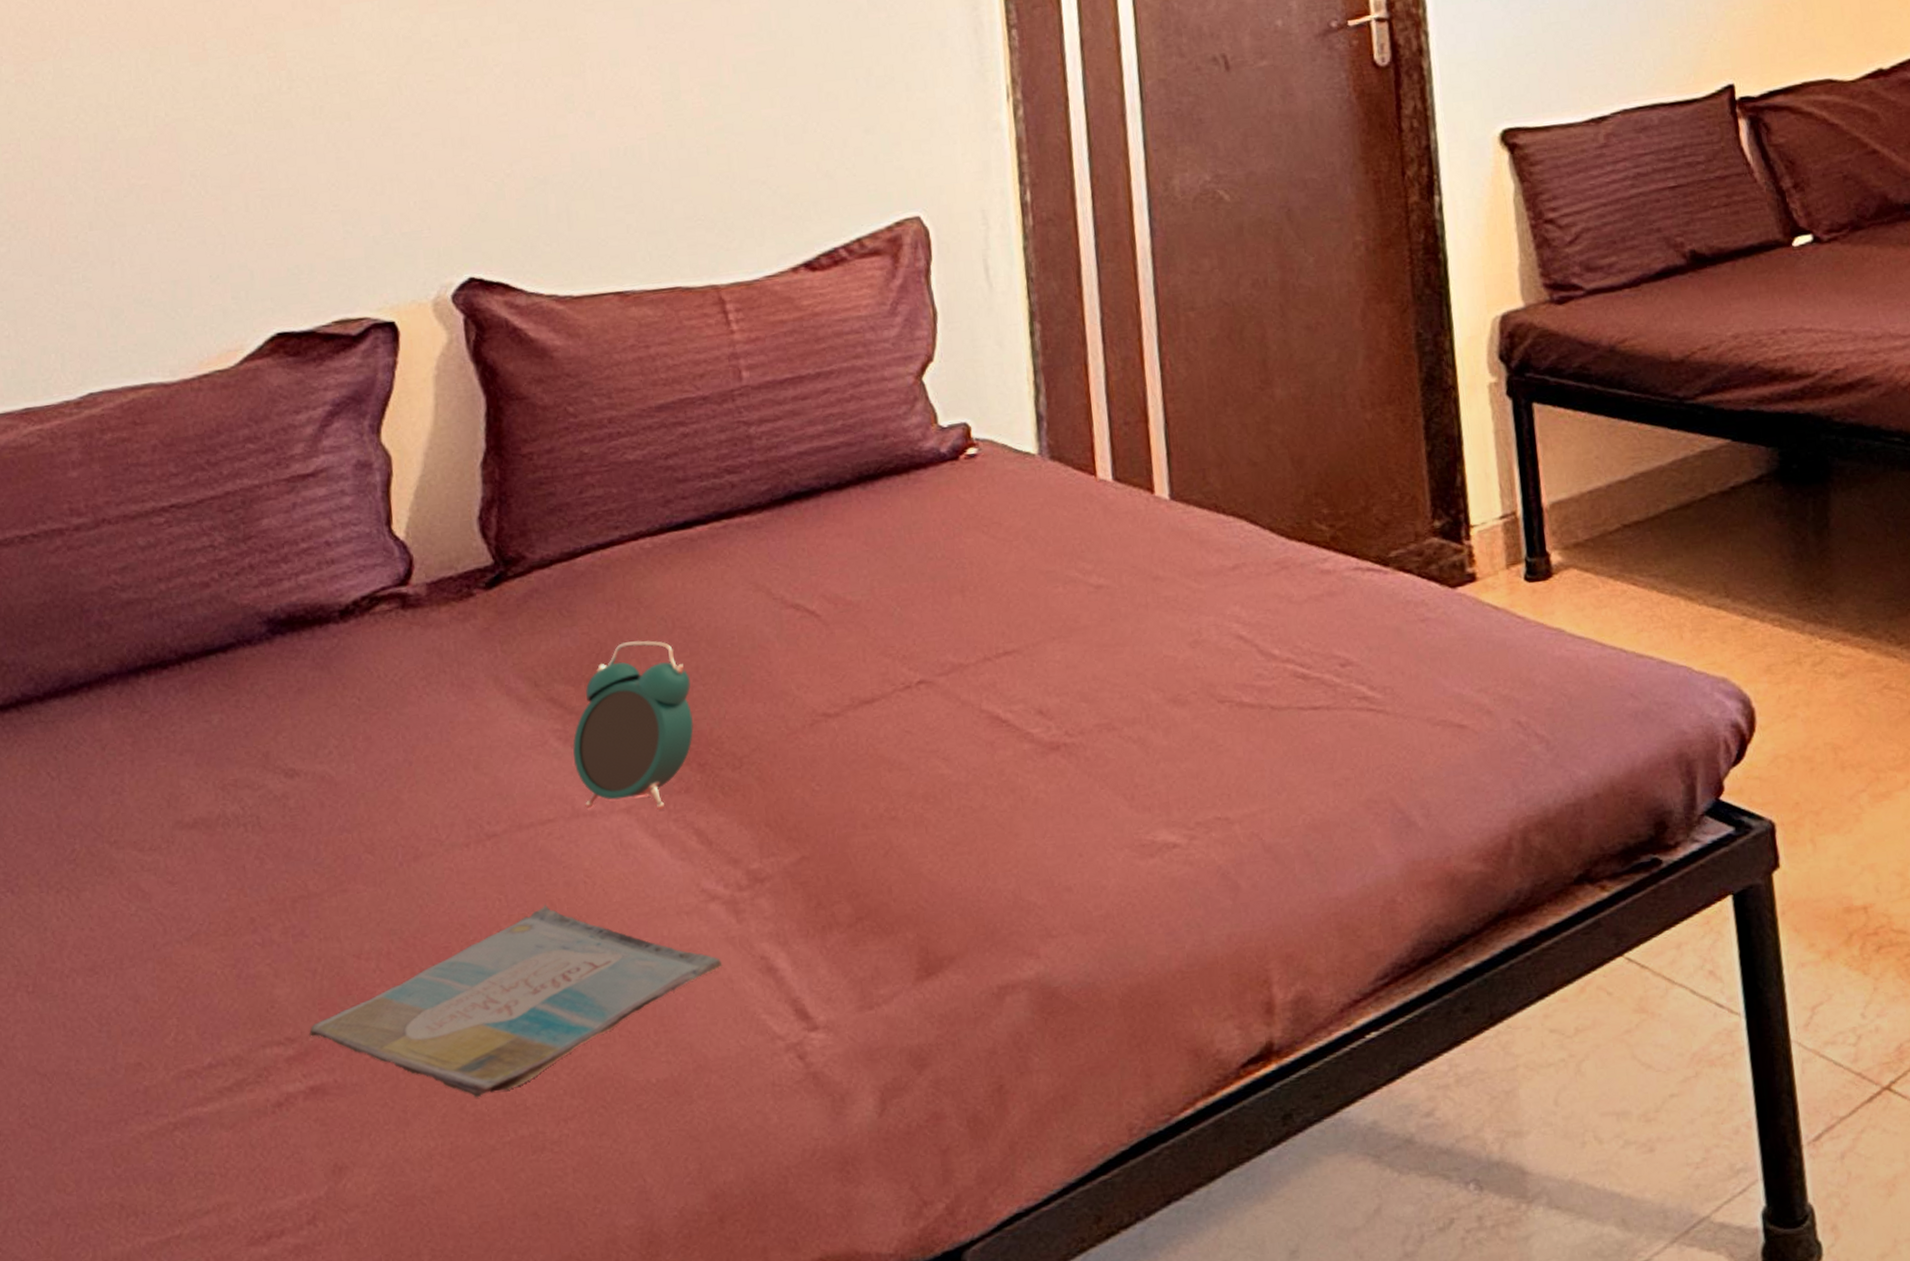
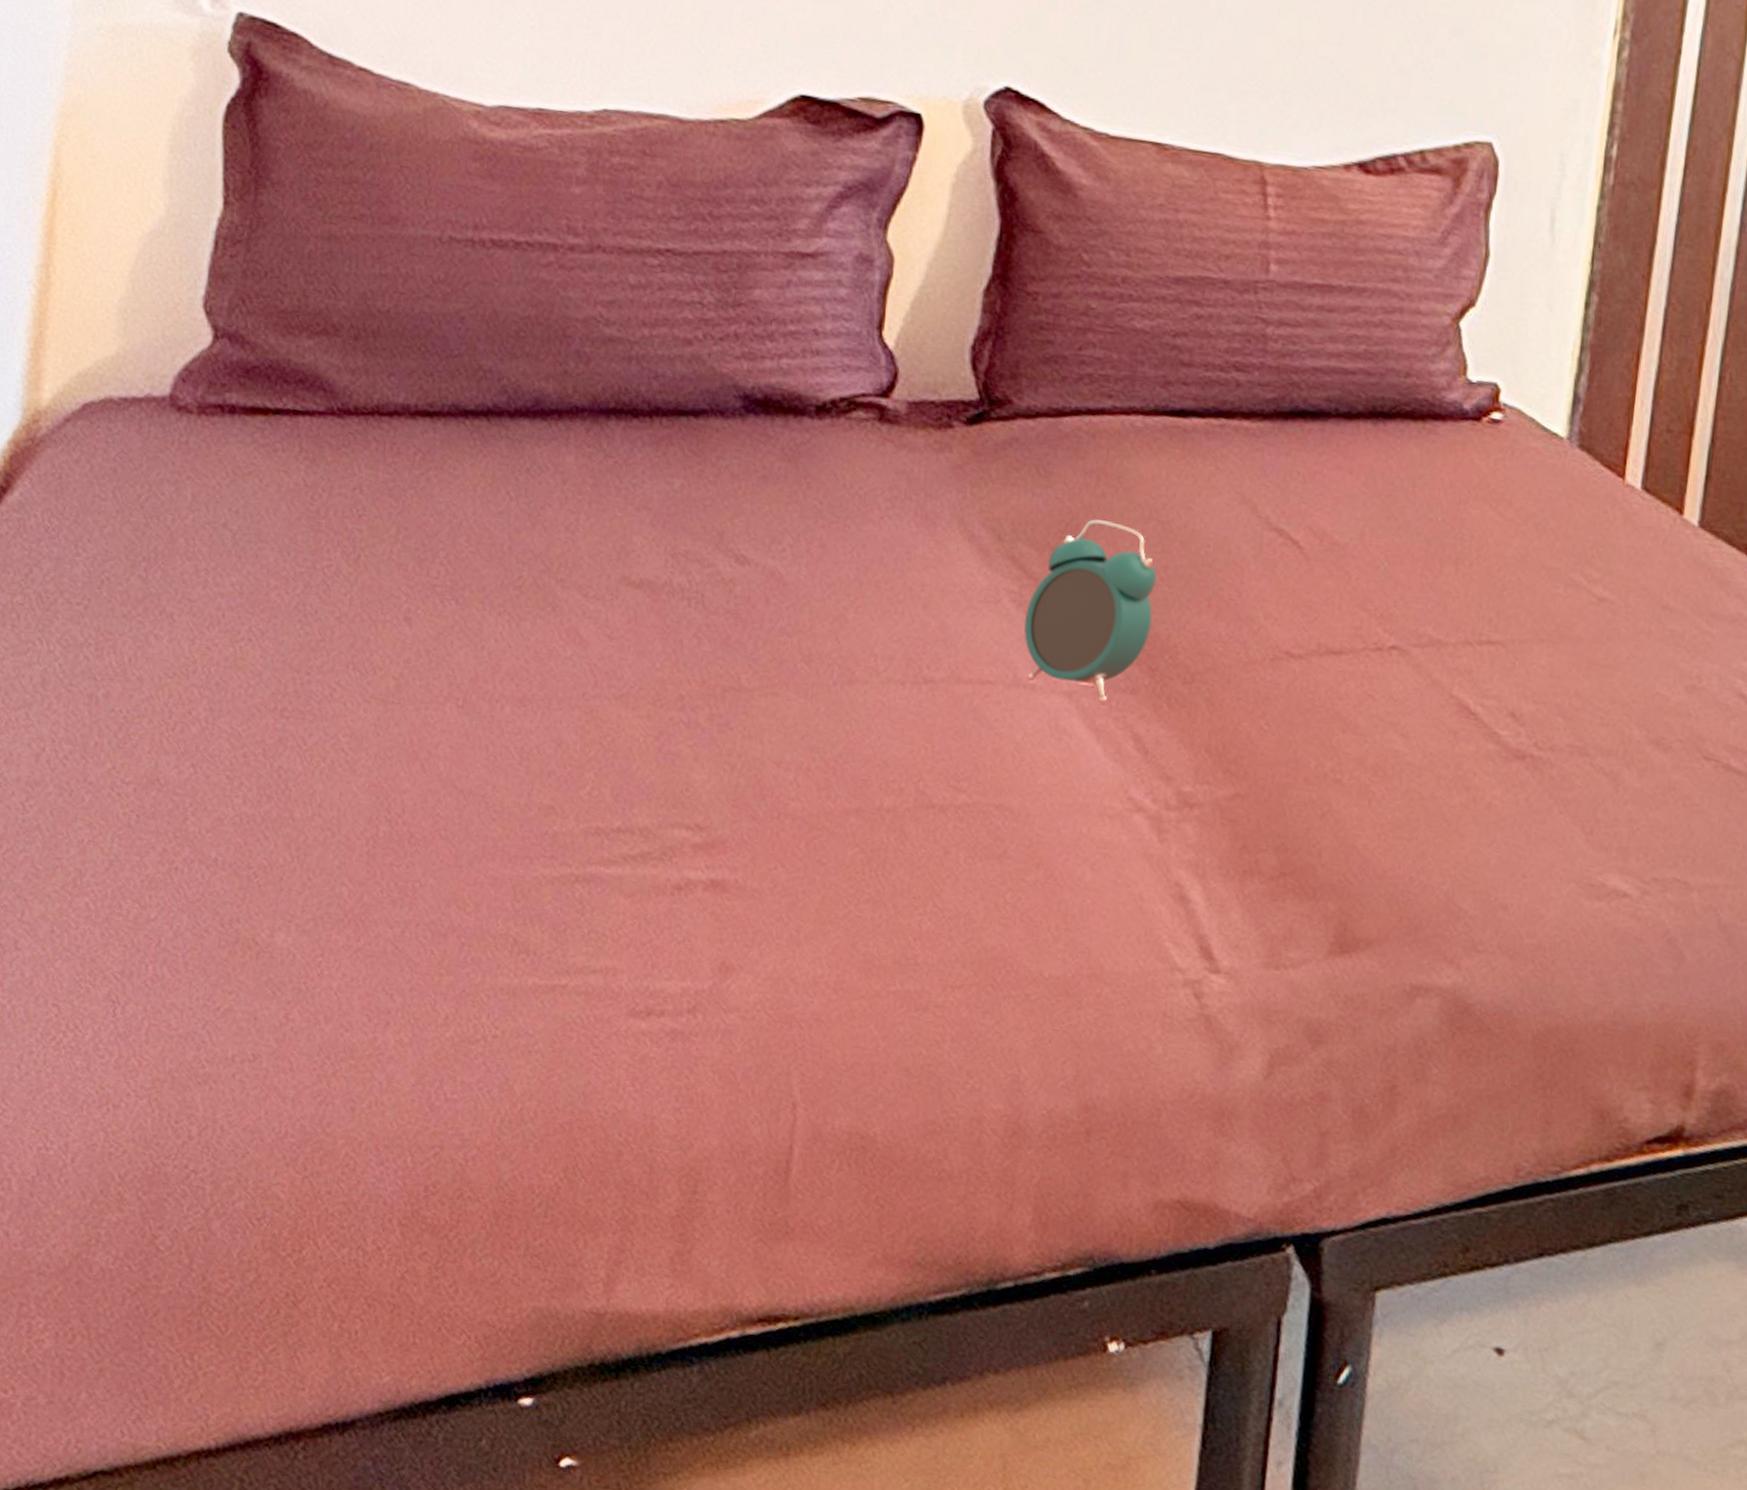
book: present [309,904,723,1097] -> none [718,765,1136,940]

